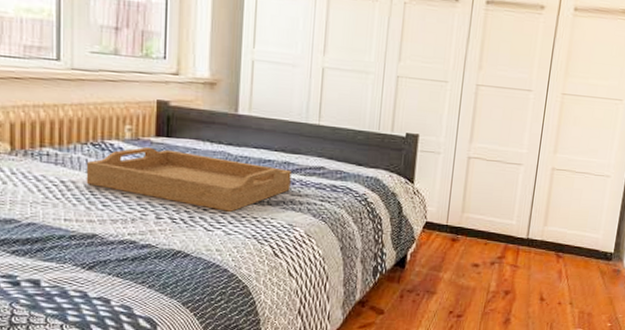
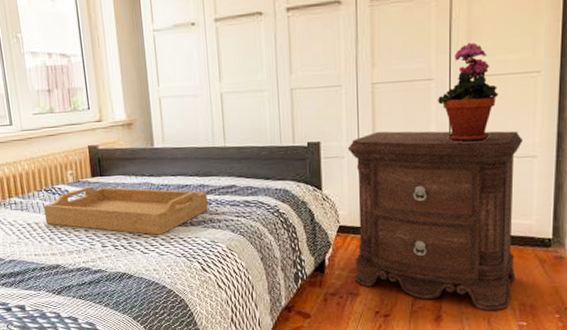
nightstand: none [433,132,601,317] -> present [347,131,522,311]
potted plant: none [533,62,587,156] -> present [438,42,499,142]

